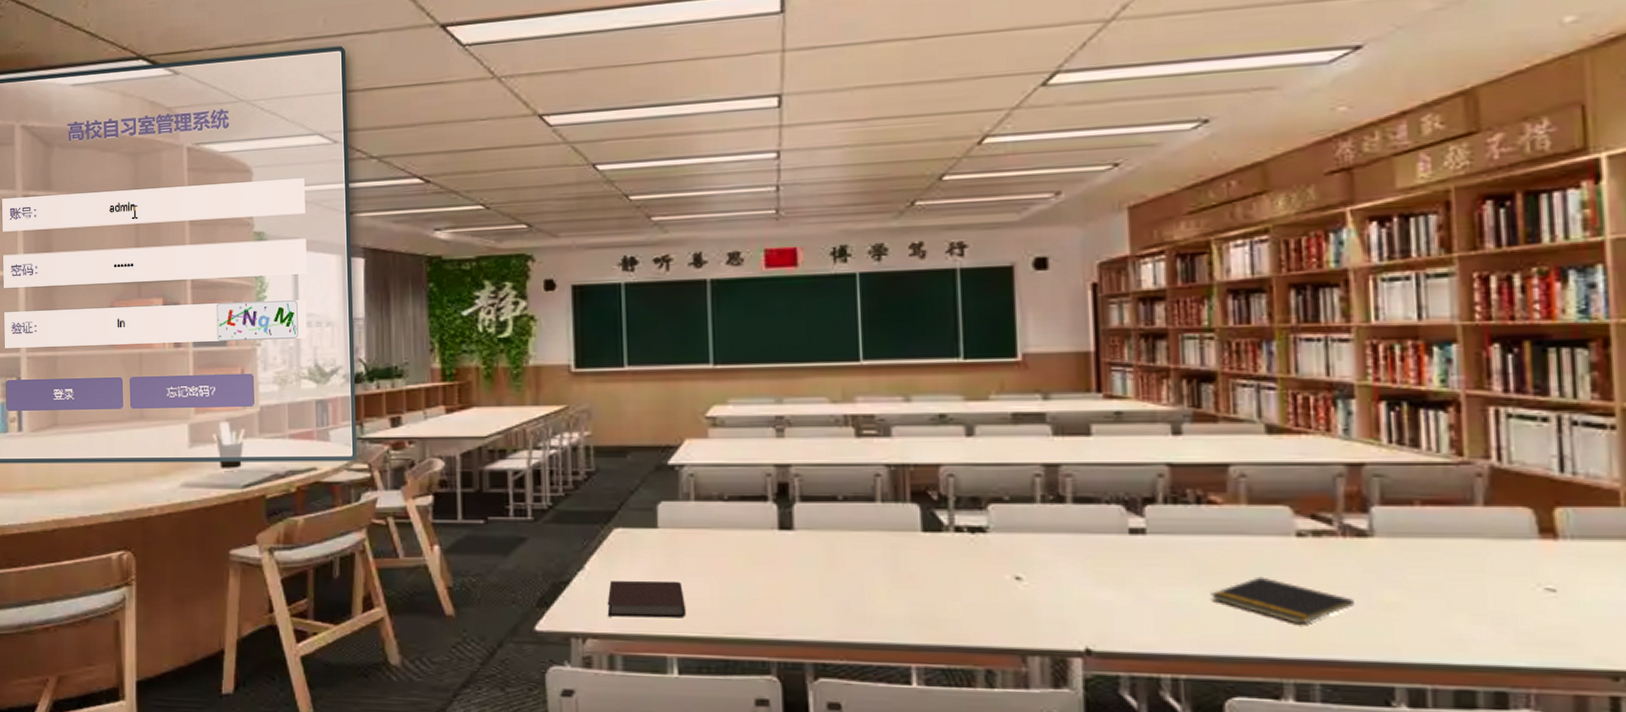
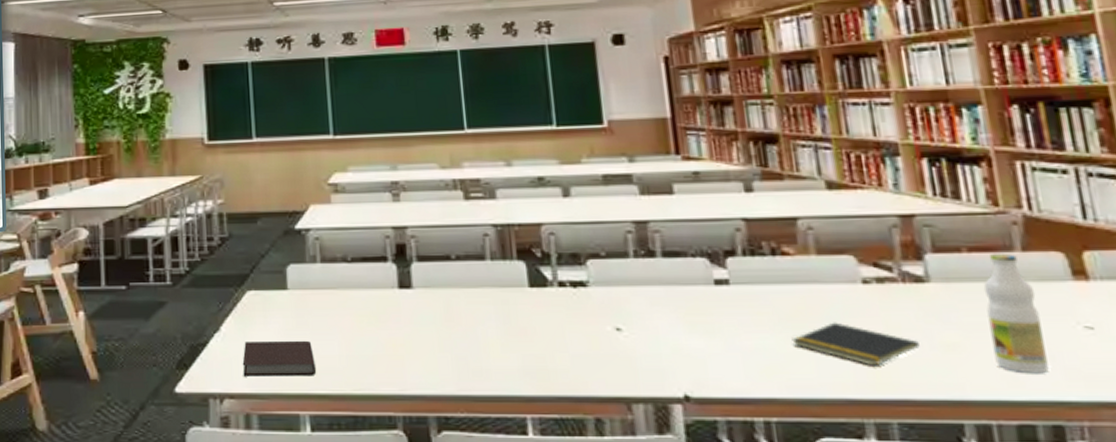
bottle: none [1434,507,1498,637] -> present [983,253,1049,374]

